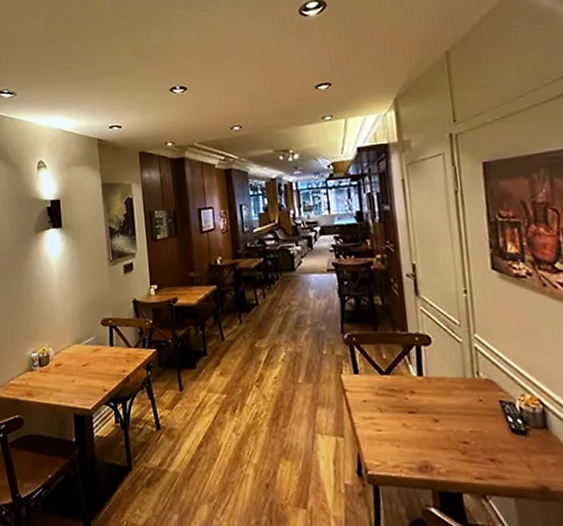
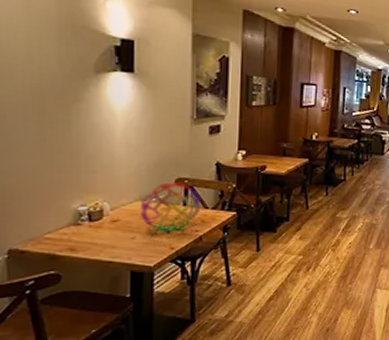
decorative orb: none [76,322,124,374] -> present [141,181,200,233]

